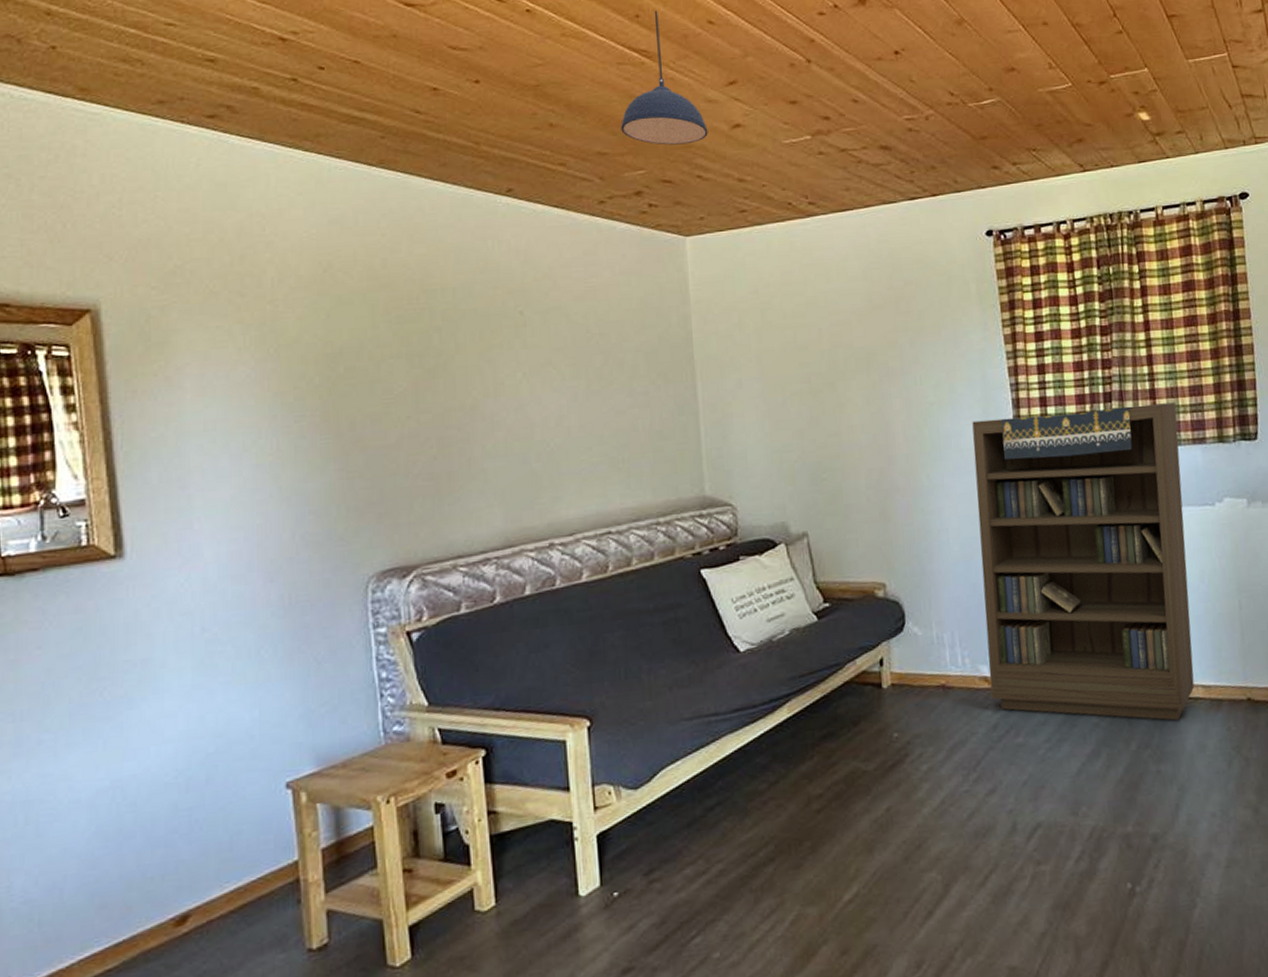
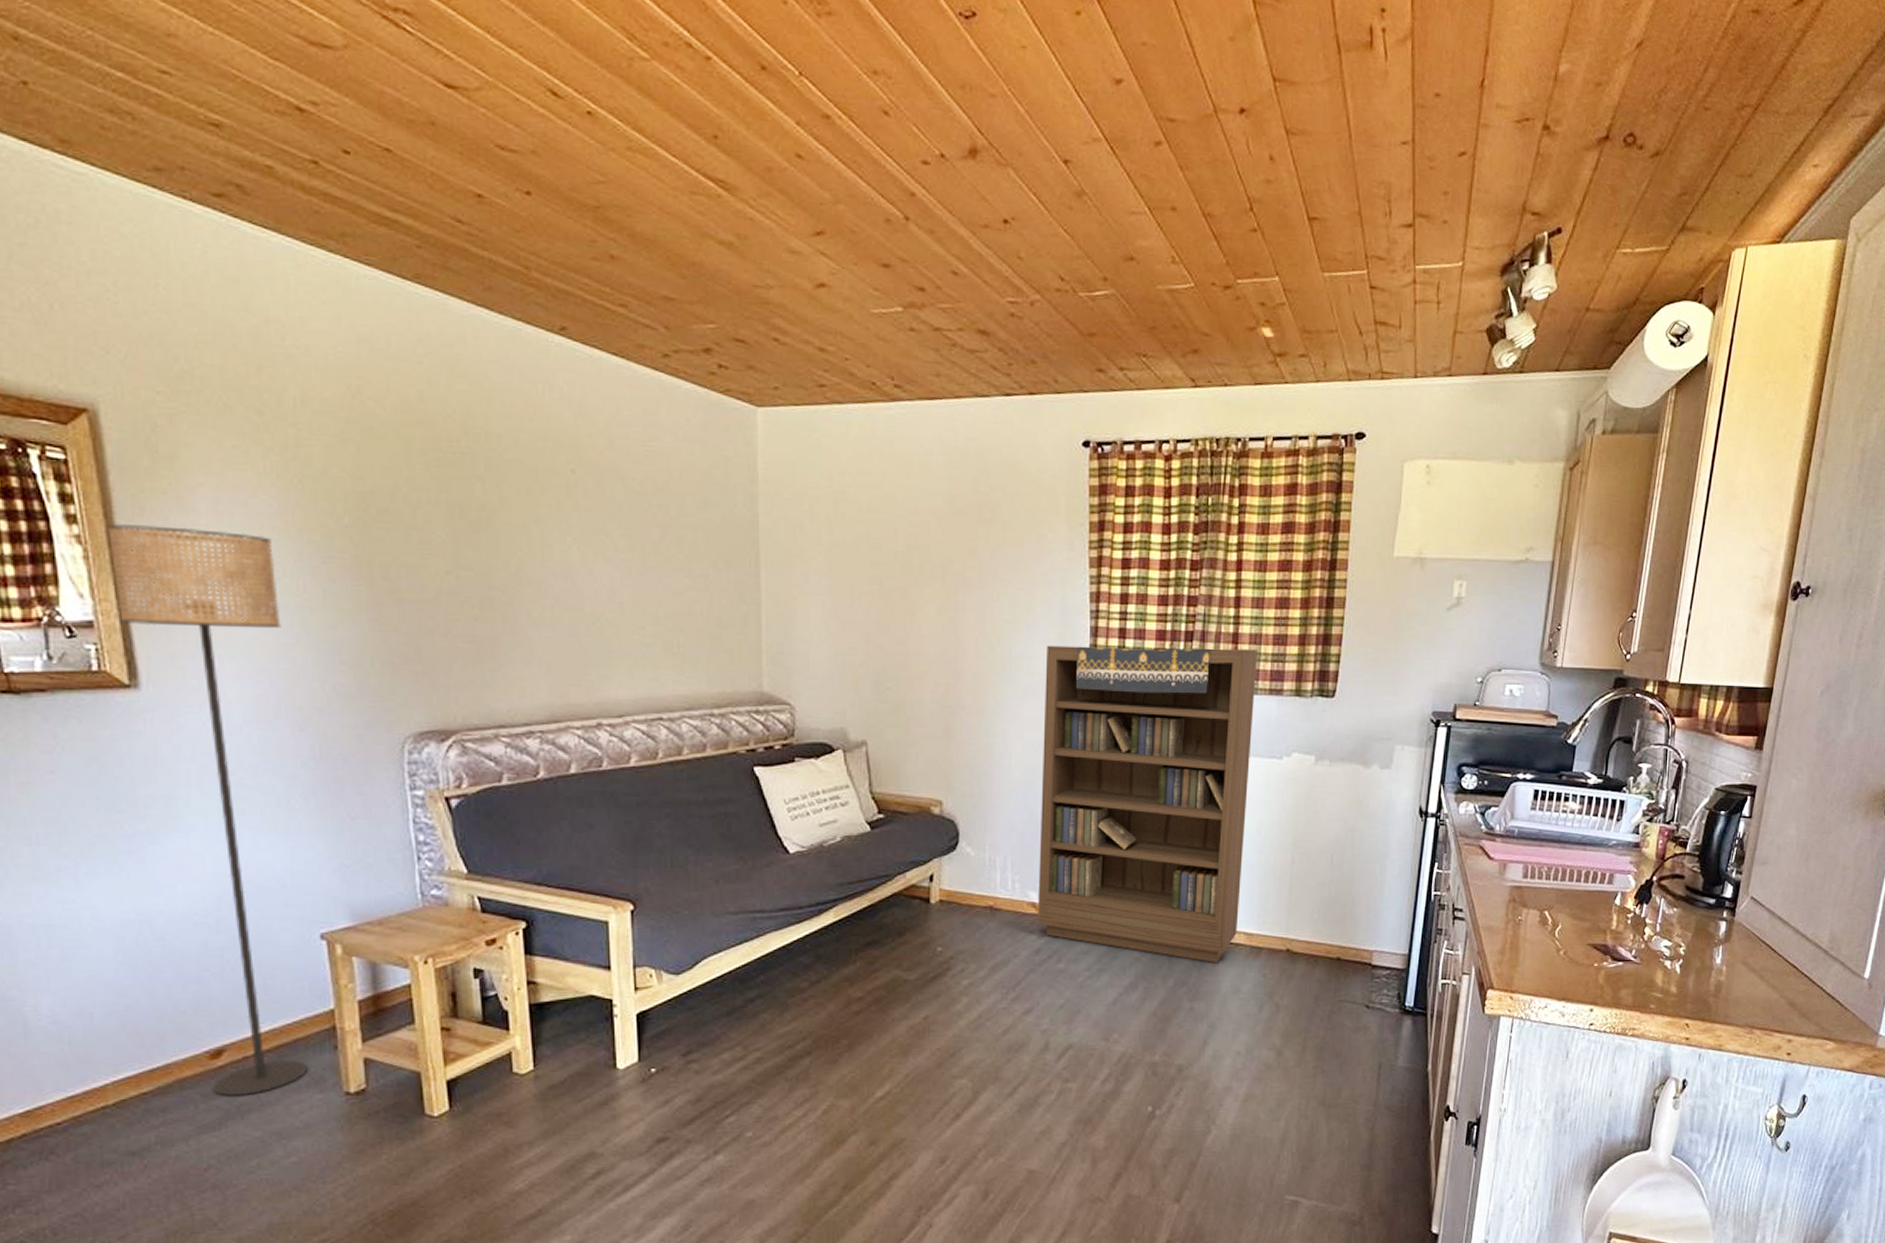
floor lamp: none [103,403,271,965] -> present [108,524,308,1096]
pendant light: present [621,10,708,145] -> none [691,133,789,300]

